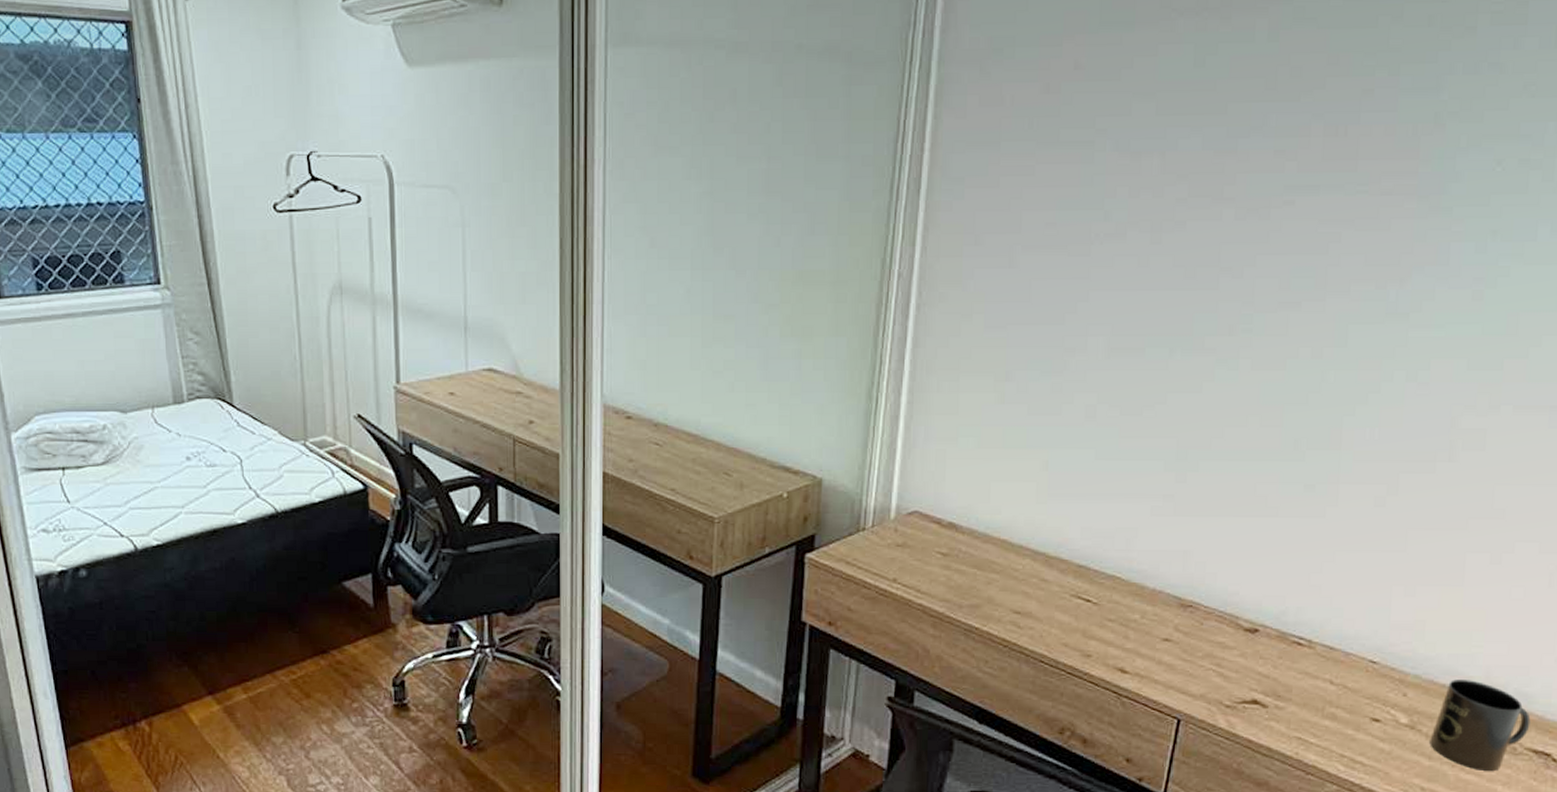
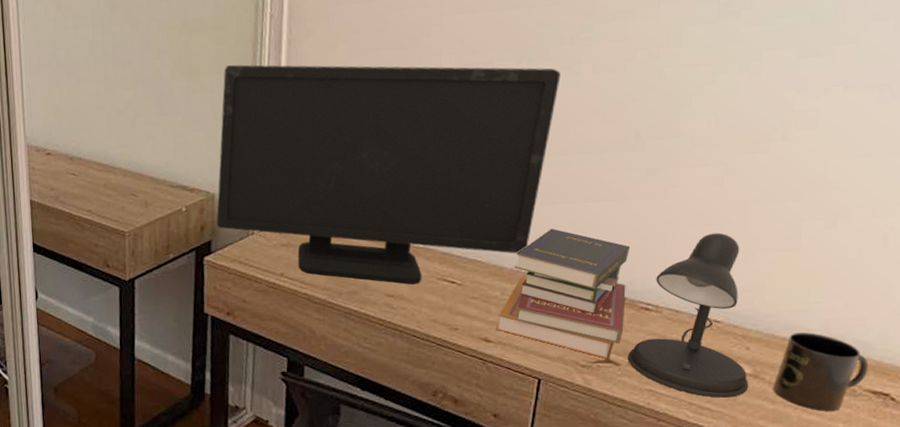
computer monitor: none [823,327,1217,600] -> present [216,64,561,284]
books: none [1134,545,1284,700] -> present [497,228,631,360]
desk lamp: none [1276,560,1405,751] -> present [627,233,749,398]

